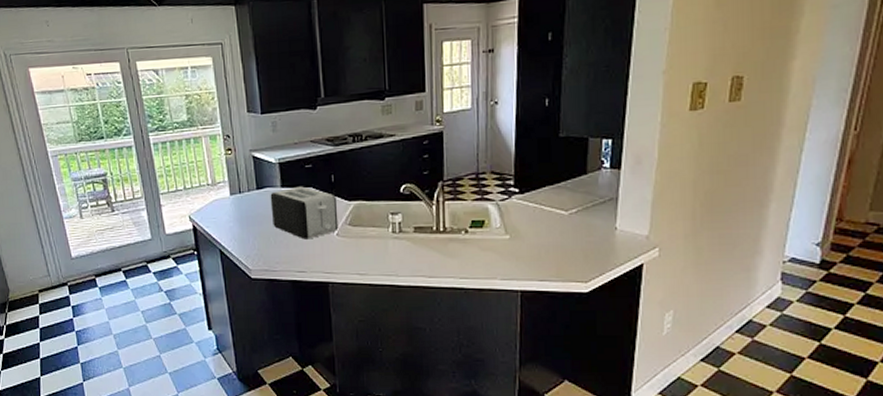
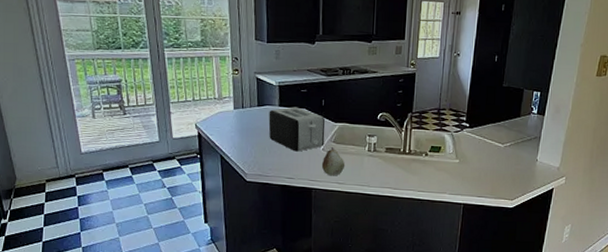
fruit: none [337,231,366,266] -> present [321,147,345,176]

